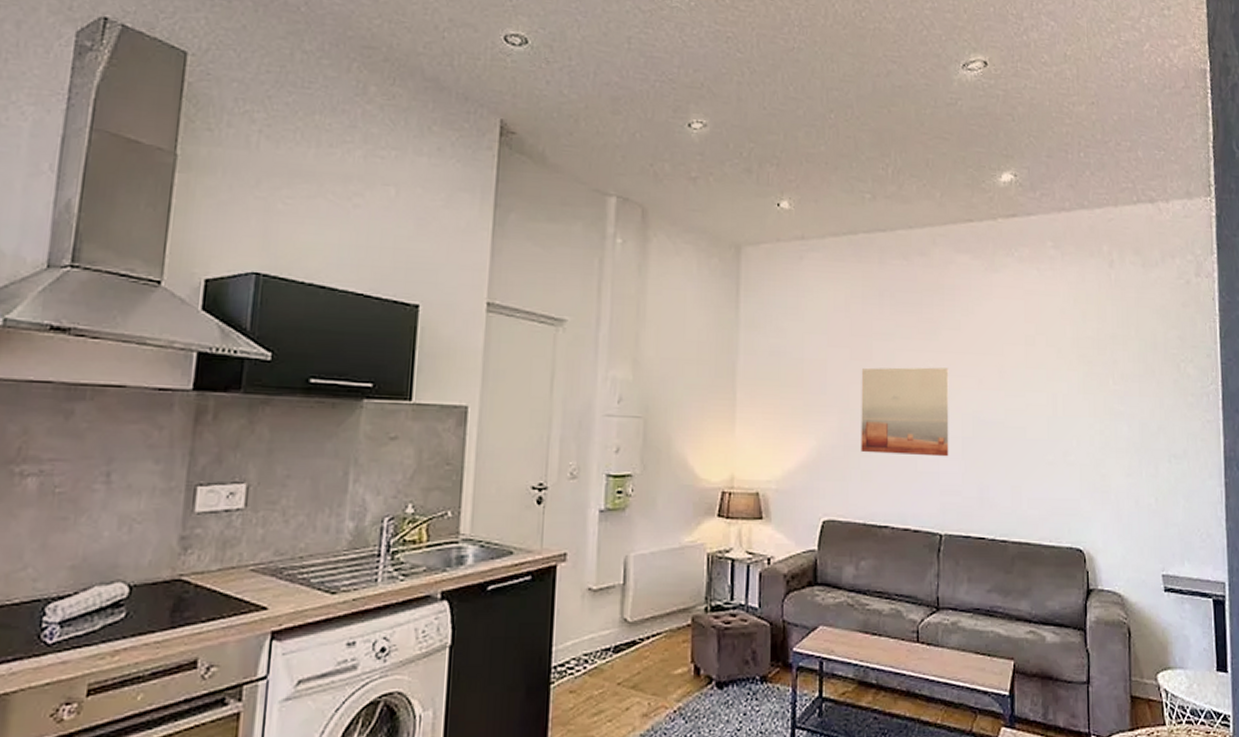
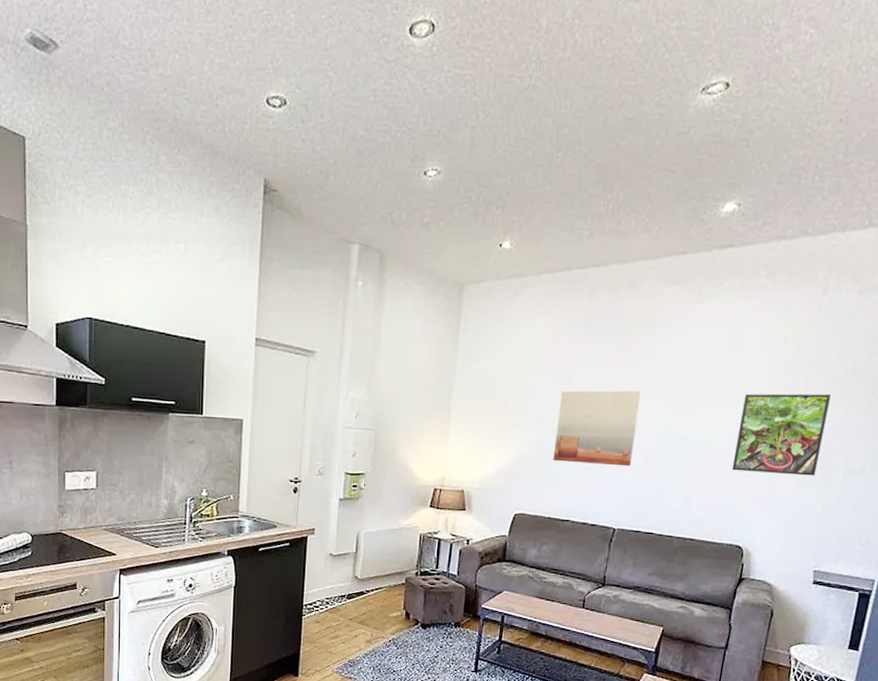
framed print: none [1055,370,1141,462] -> present [732,393,831,476]

